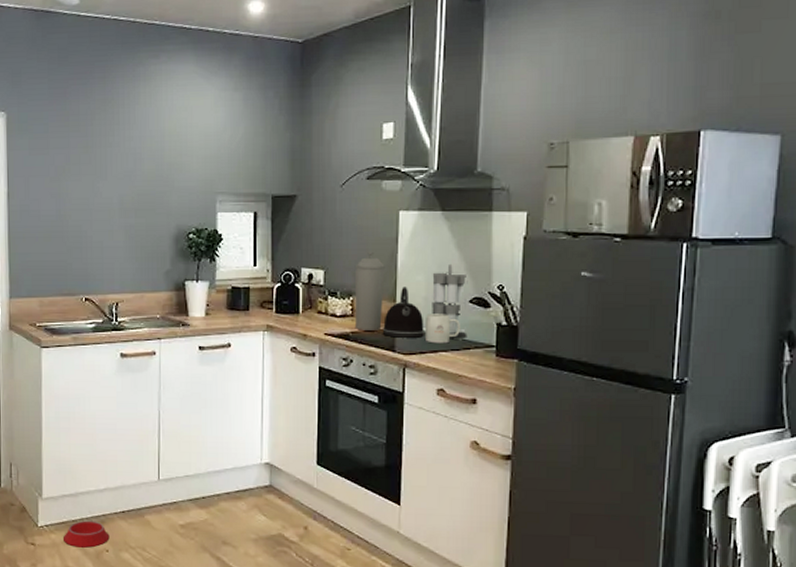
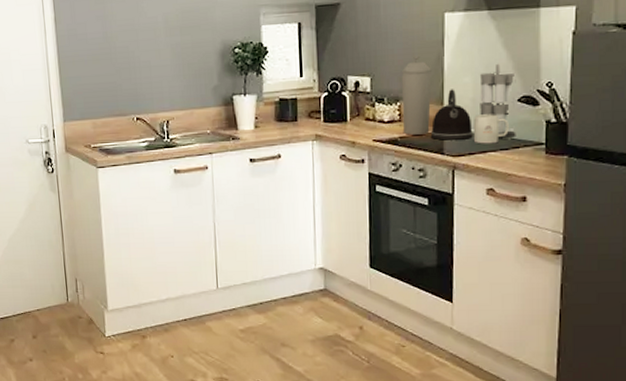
pet bowl: present [64,520,110,548] -> none [130,329,174,354]

